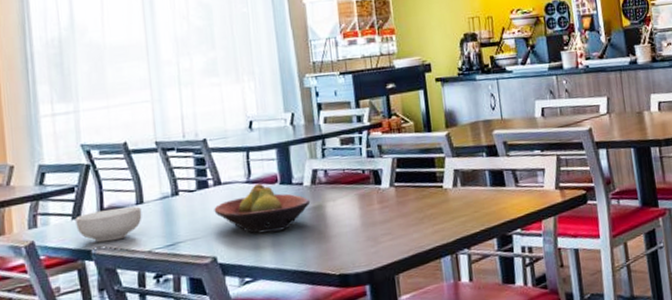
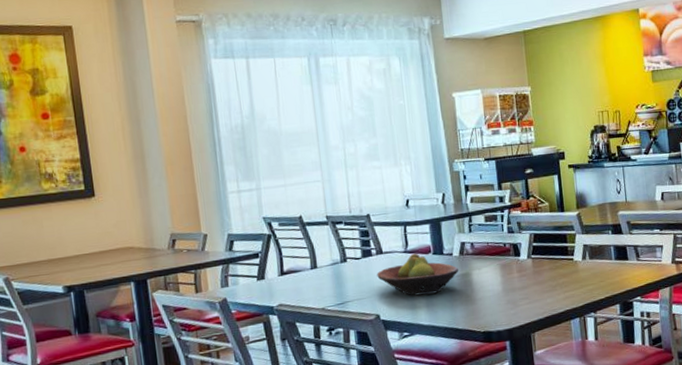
cereal bowl: present [76,206,142,243] -> none [260,270,316,300]

